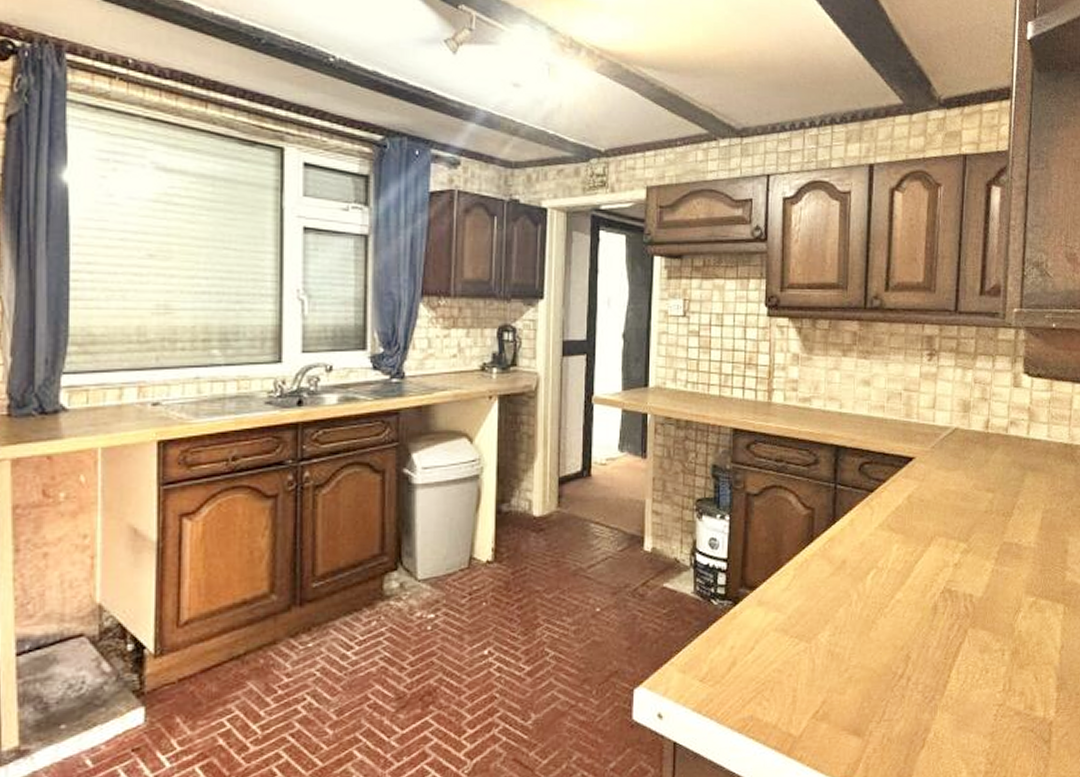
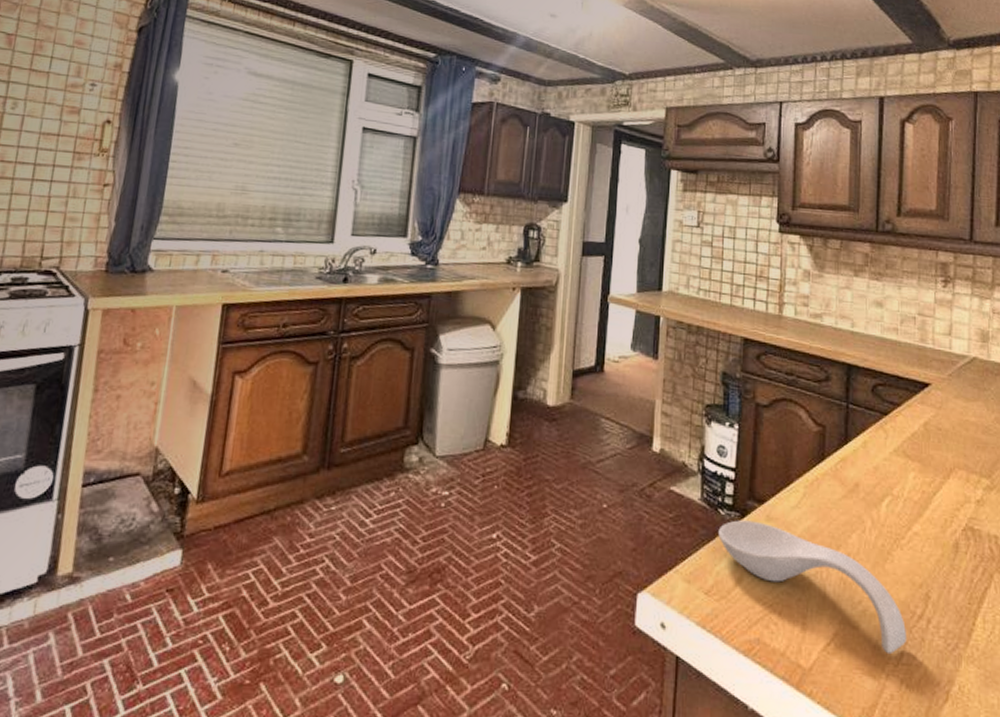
spoon rest: none [711,607,889,714] -> present [718,520,907,655]

